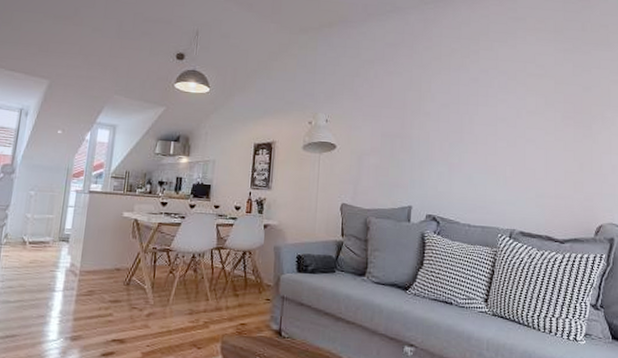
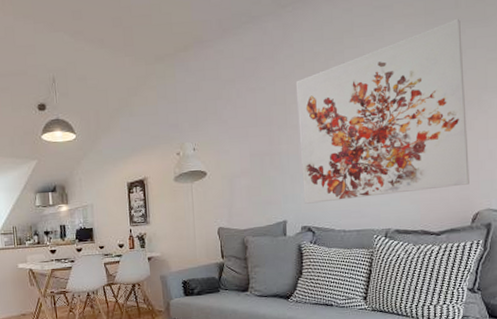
wall art: none [430,39,593,196] -> present [295,18,469,204]

